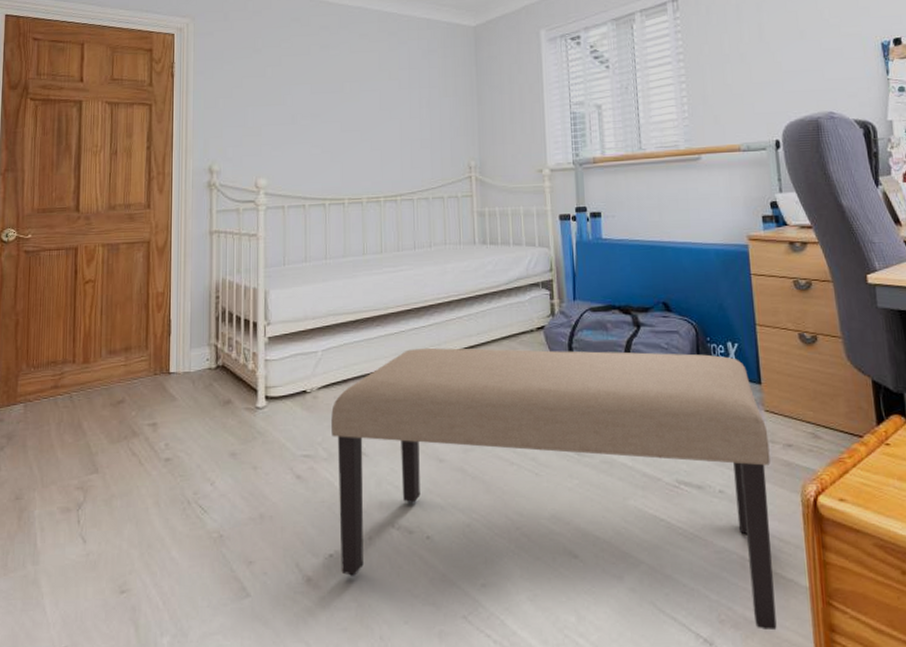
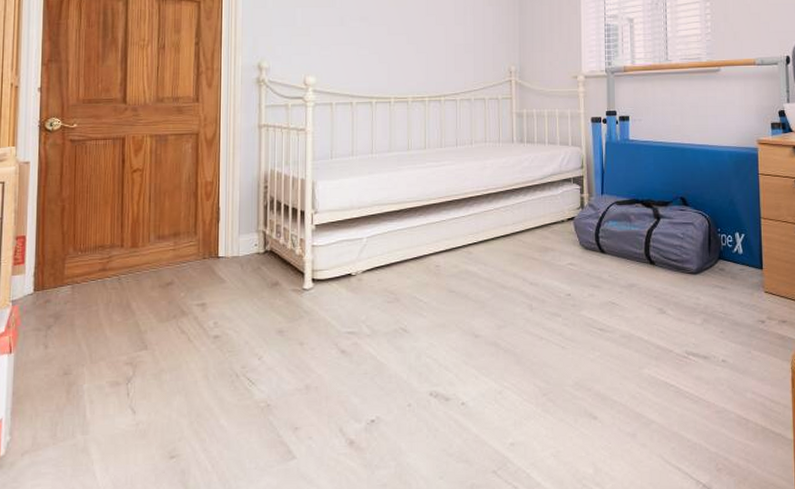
bench: present [331,347,777,631] -> none [375,235,767,476]

